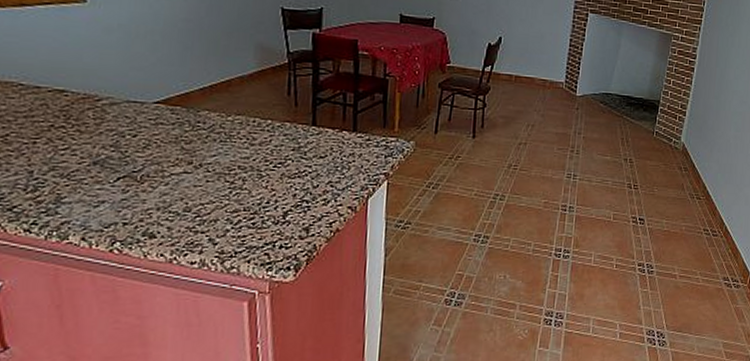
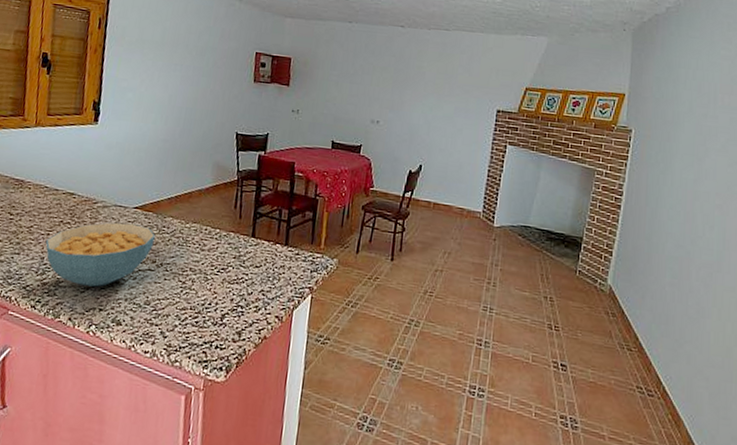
cereal bowl: none [31,121,188,199] -> present [45,222,156,287]

